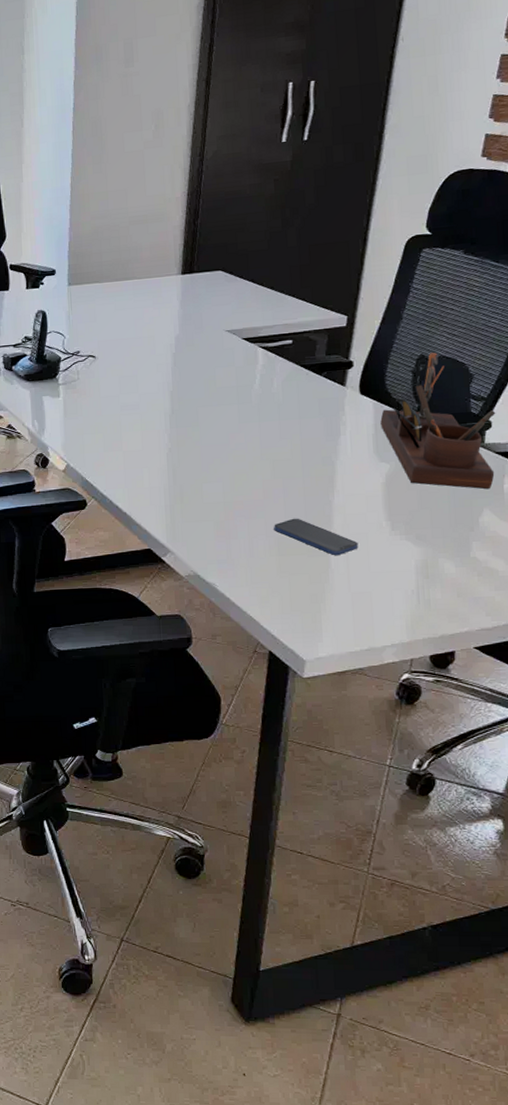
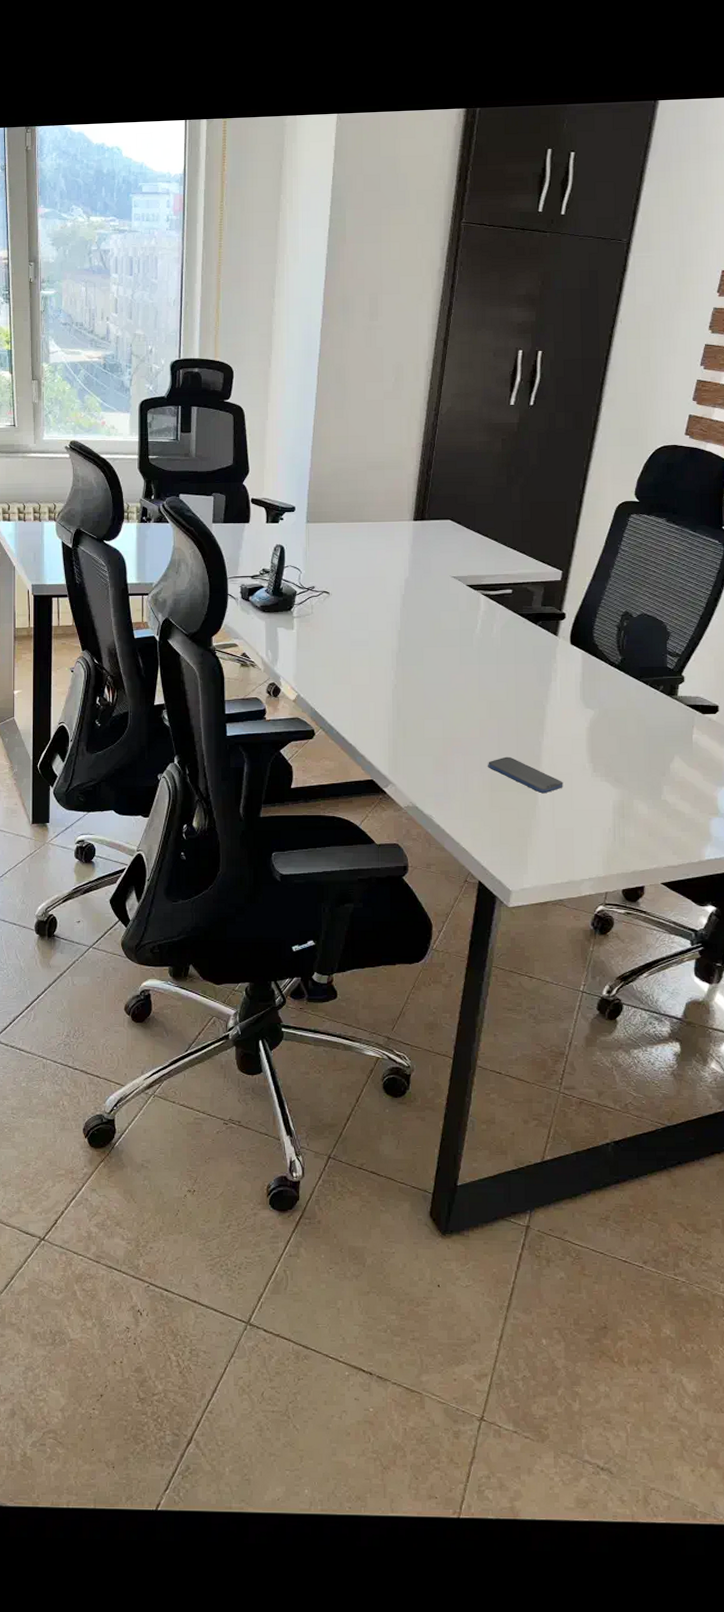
desk organizer: present [380,352,496,490] -> none [587,610,688,738]

